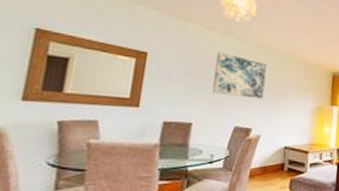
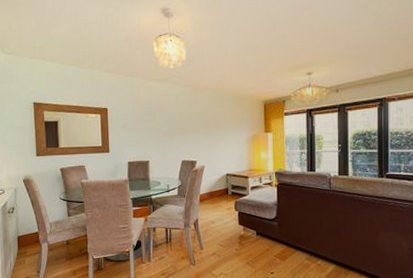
wall art: present [212,51,267,99] -> none [158,98,203,135]

